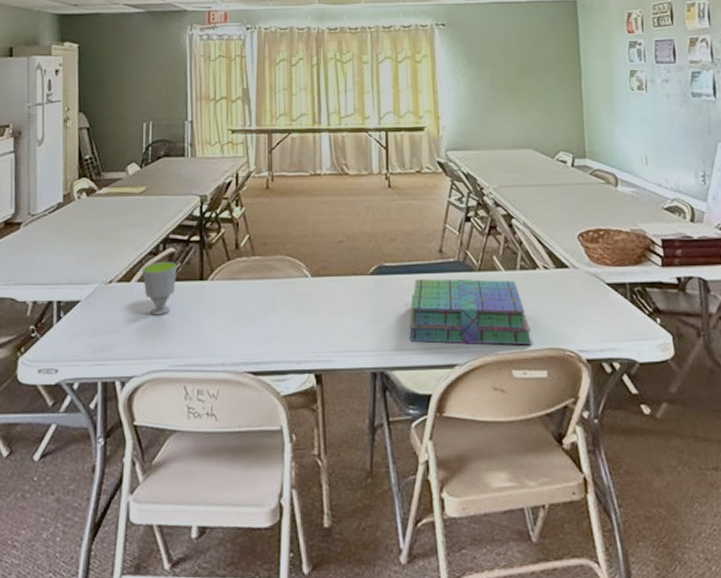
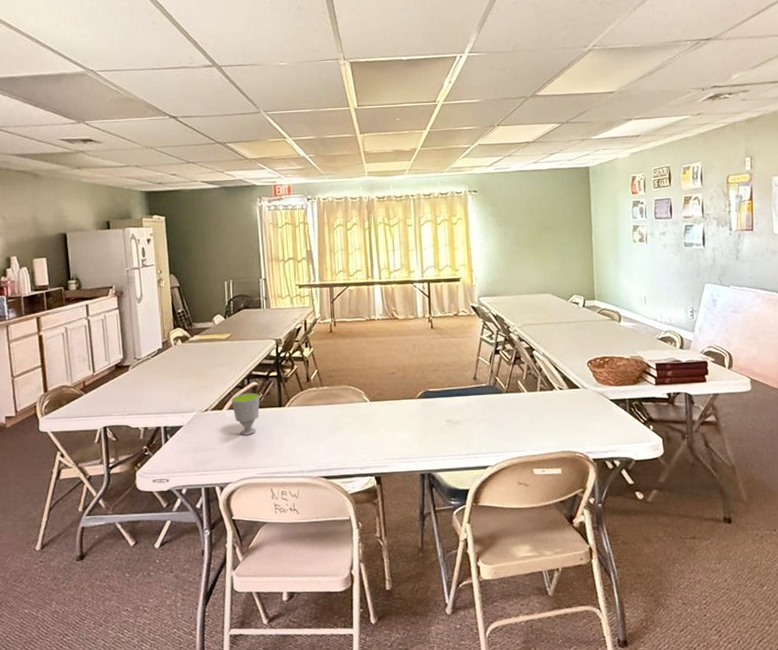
stack of books: present [409,278,532,346] -> none [450,399,549,451]

